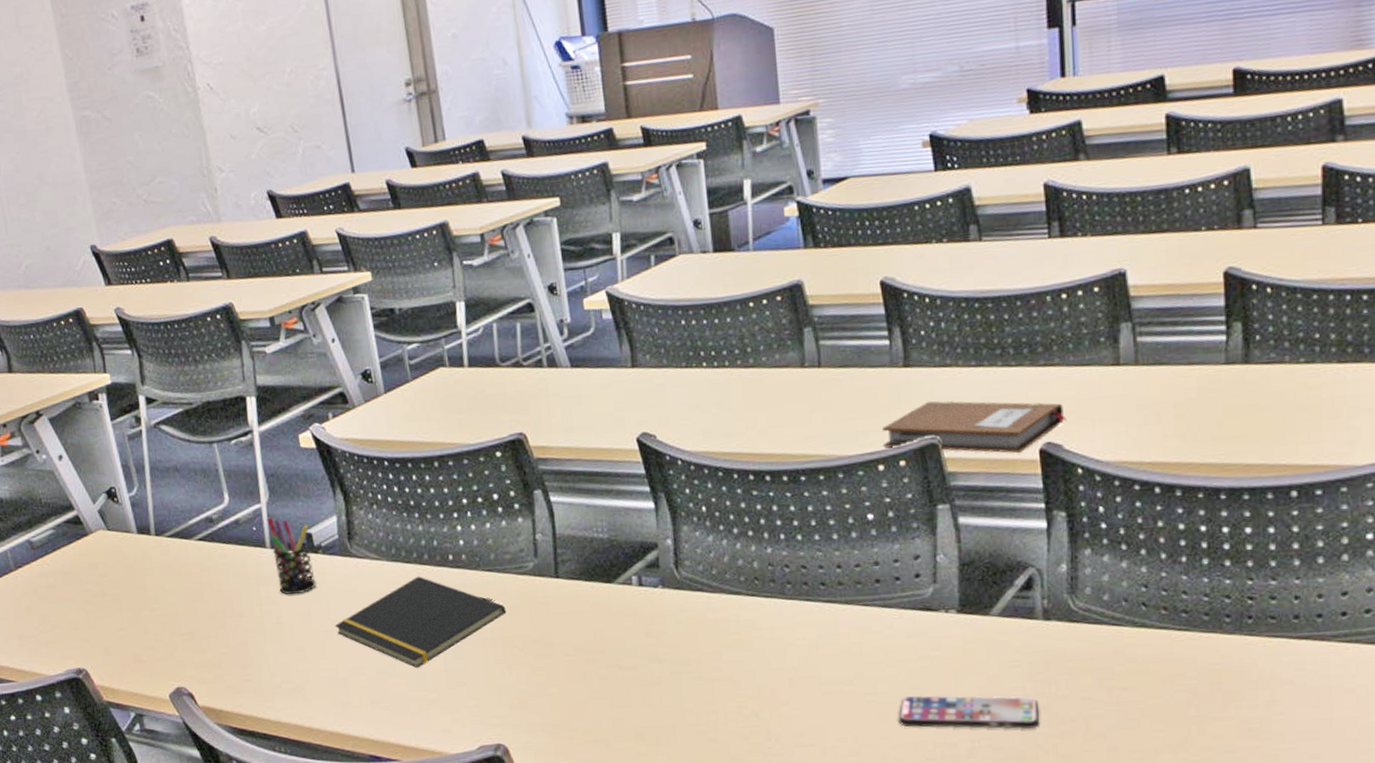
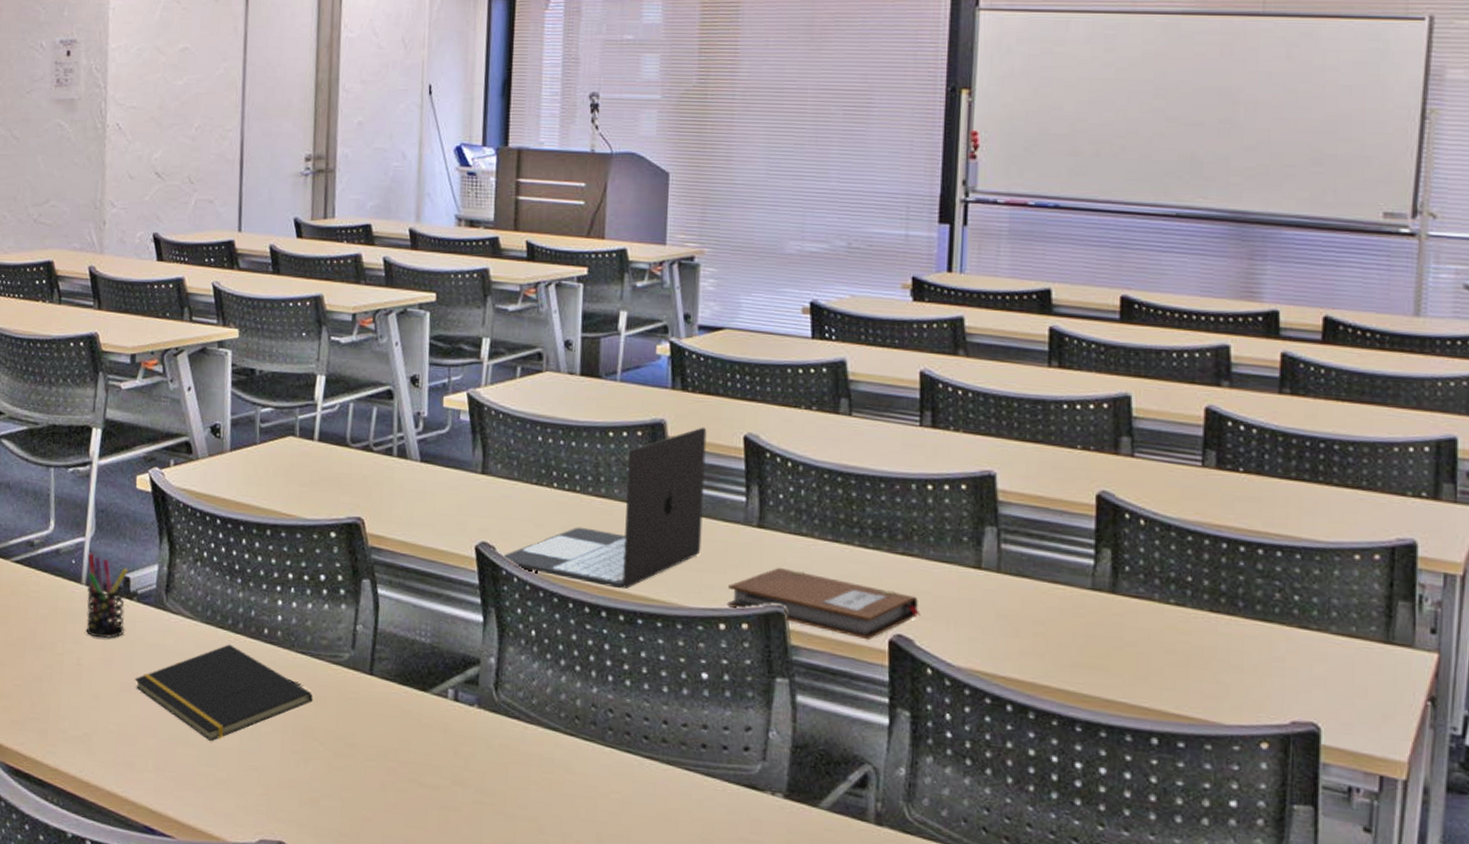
laptop: none [662,280,852,452] -> present [501,427,707,589]

